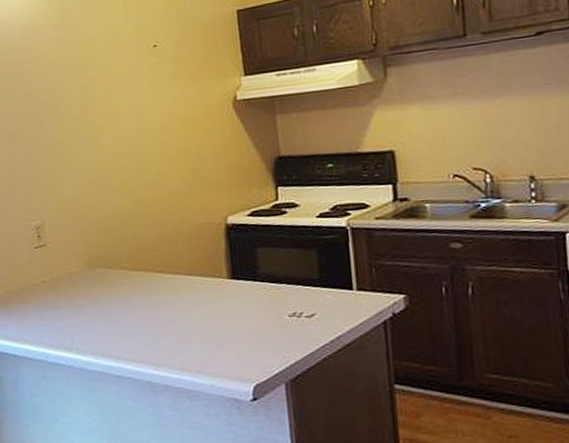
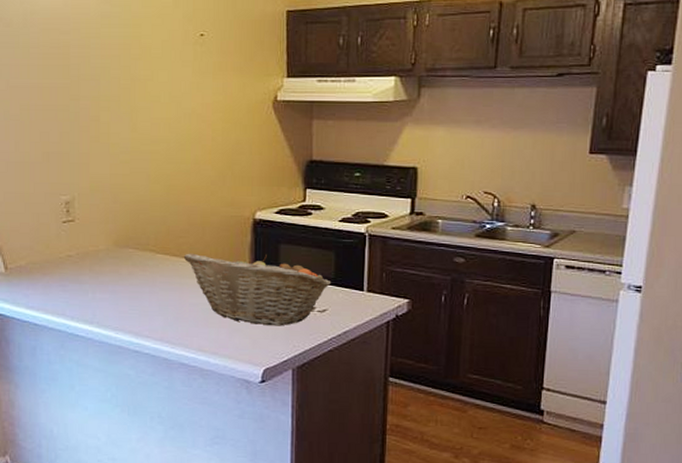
fruit basket: none [157,259,317,337] -> present [183,253,332,326]

